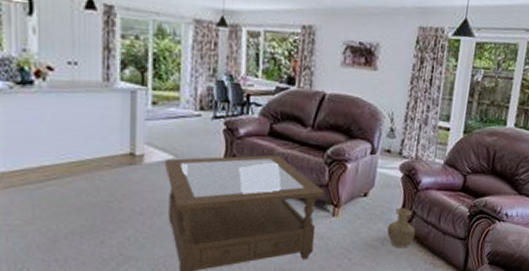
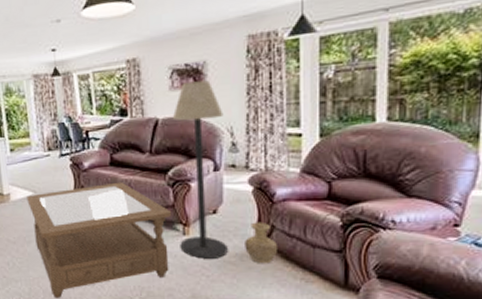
floor lamp: none [327,61,388,241] -> present [172,80,228,259]

